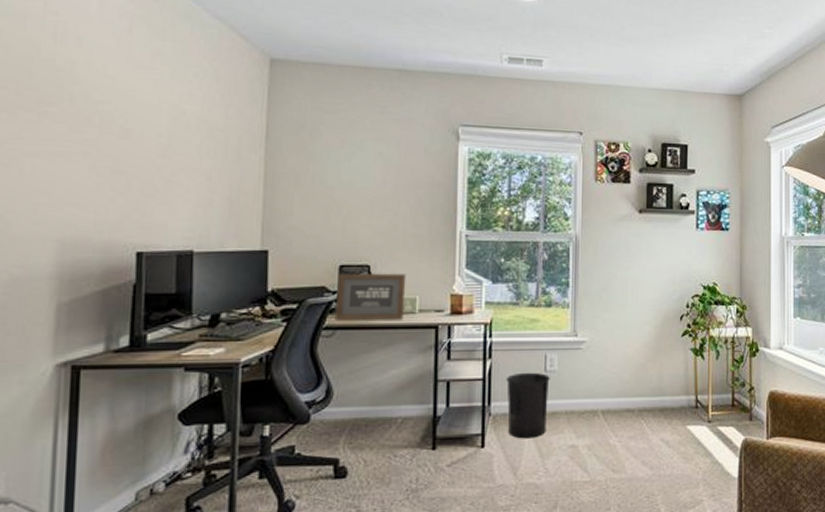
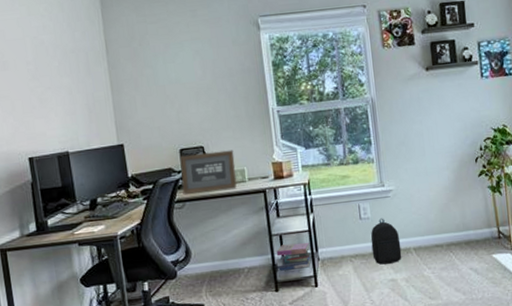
books: none [438,392,481,425] -> present [276,242,311,271]
waste bin: present [506,372,550,439] -> none [328,221,368,277]
backpack: none [553,372,588,427] -> present [371,218,402,265]

